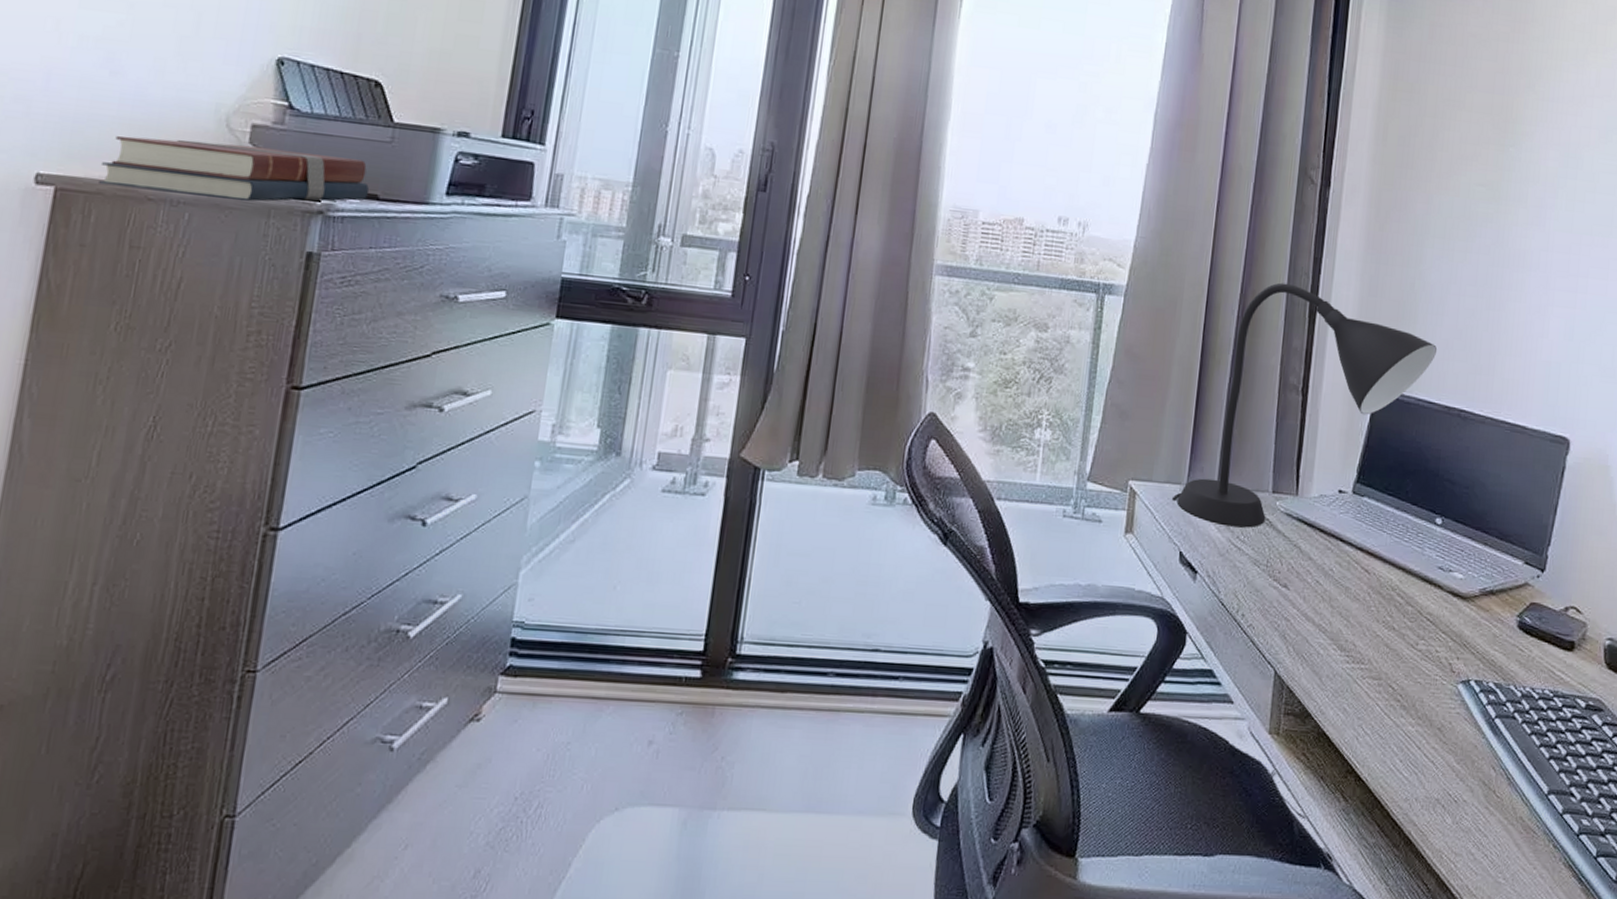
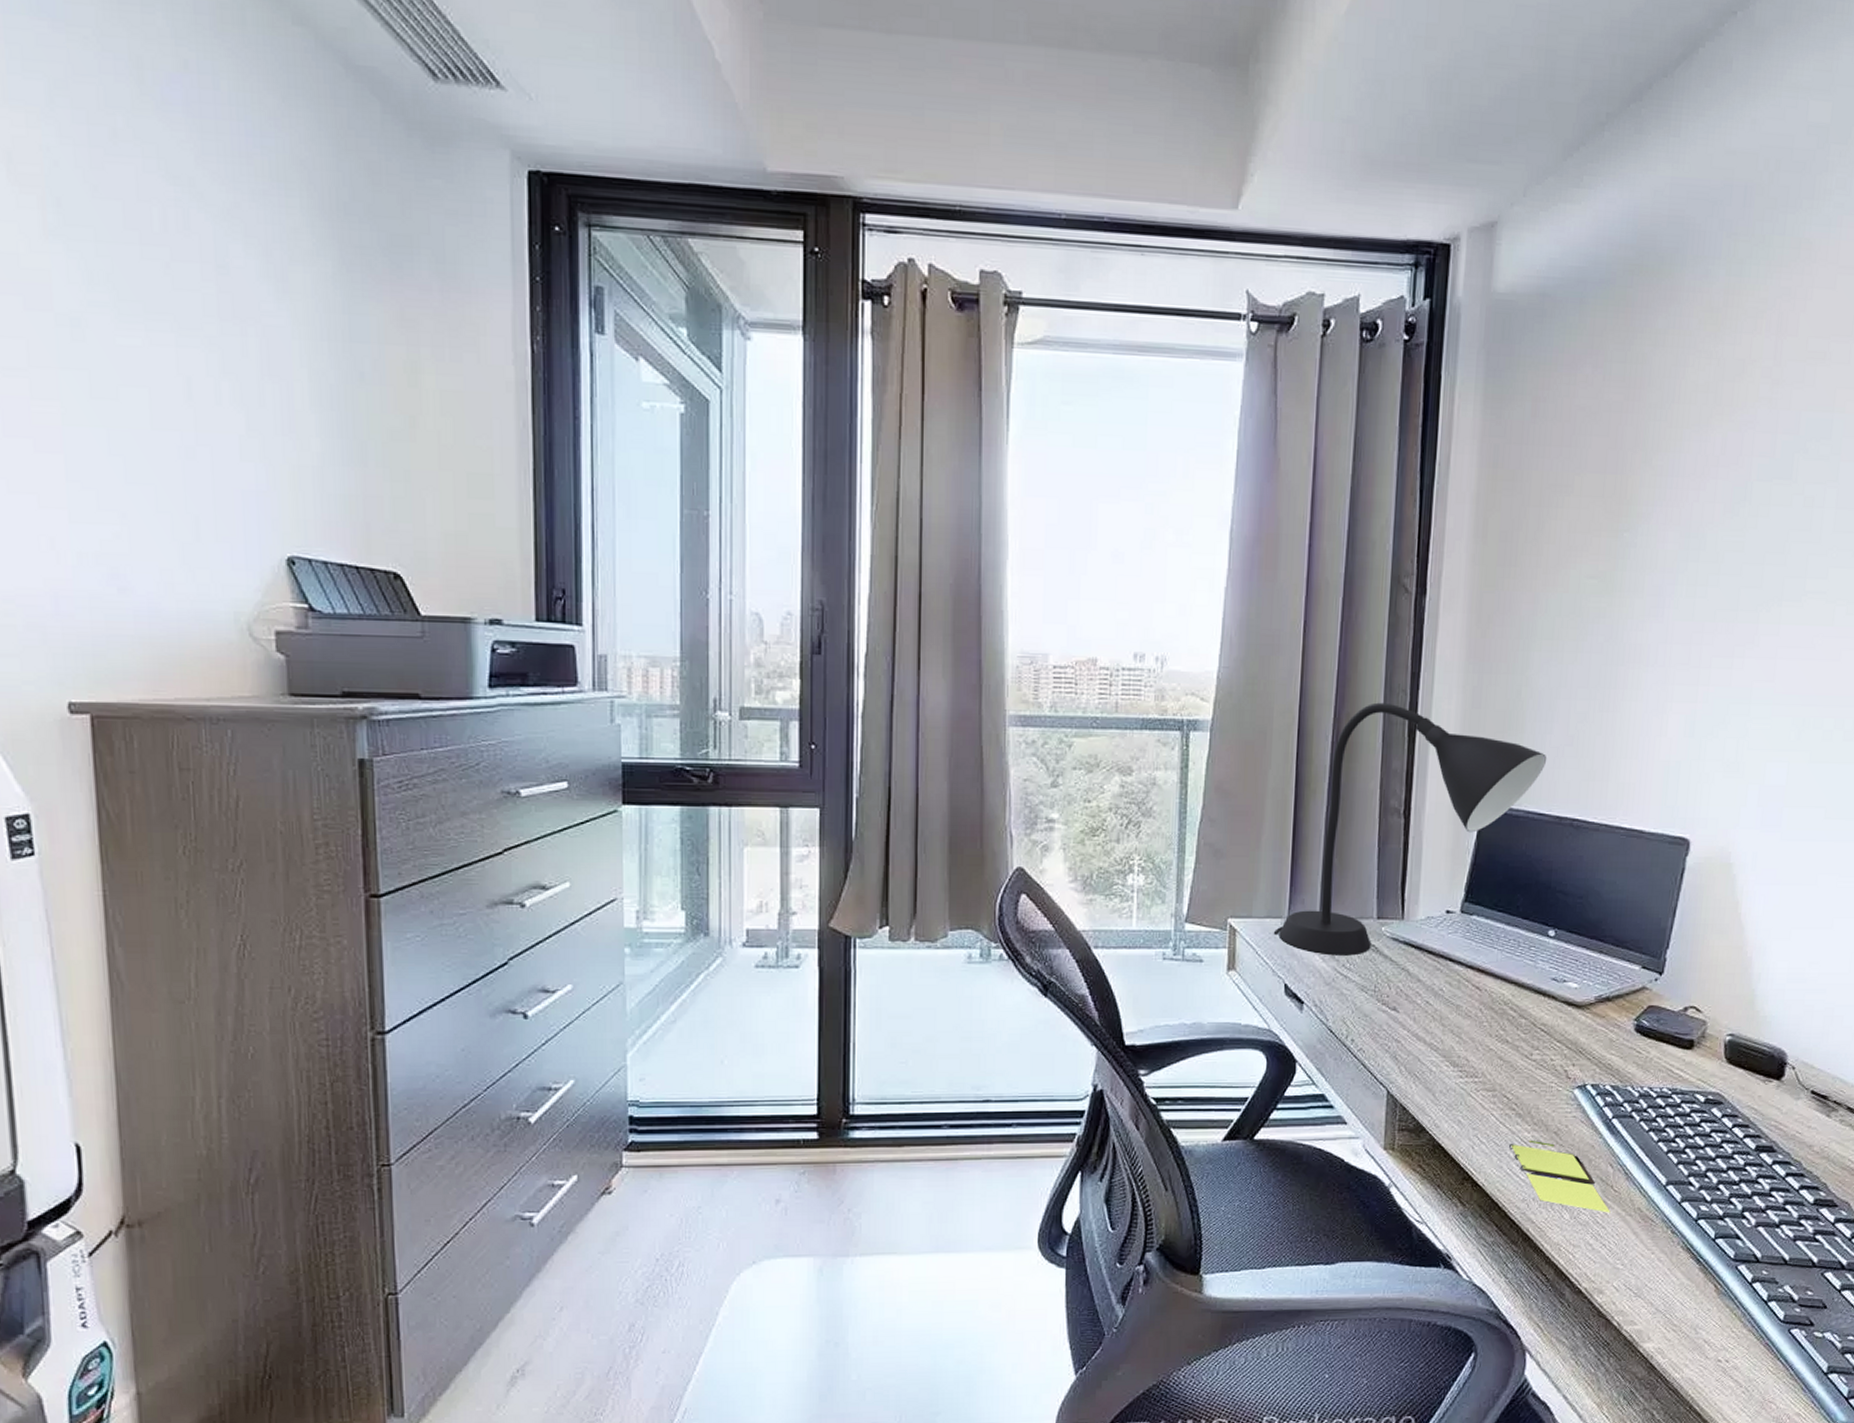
books: present [99,136,370,202] -> none [130,653,410,713]
sticky notes: none [1393,734,1493,821] -> present [1509,1140,1611,1213]

